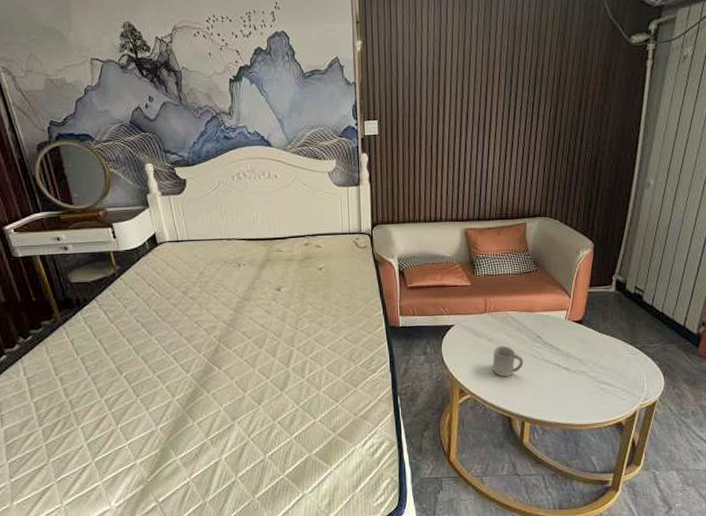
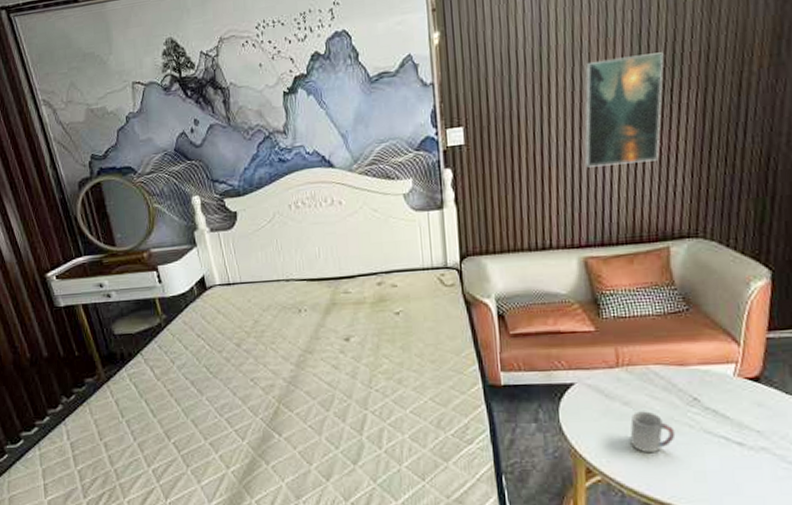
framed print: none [469,74,529,159] -> present [584,52,664,168]

